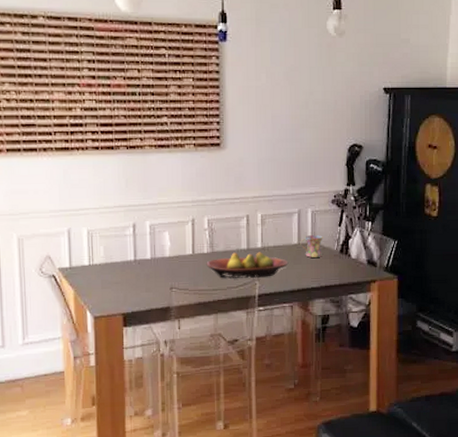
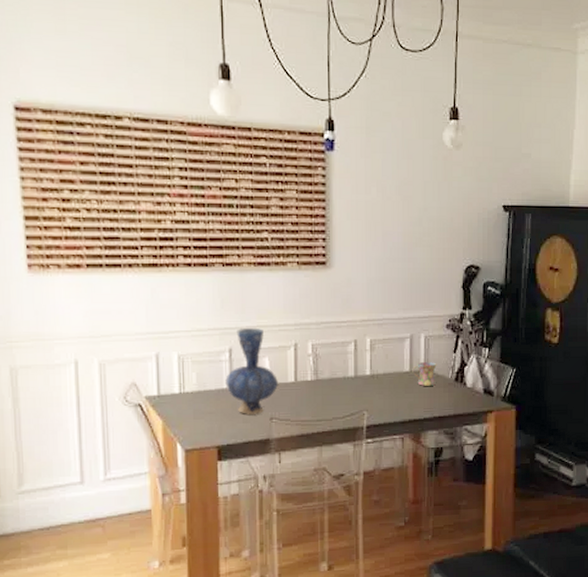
vase: none [130,204,177,285] -> present [225,327,278,415]
fruit bowl: present [206,252,289,279] -> none [310,380,400,408]

